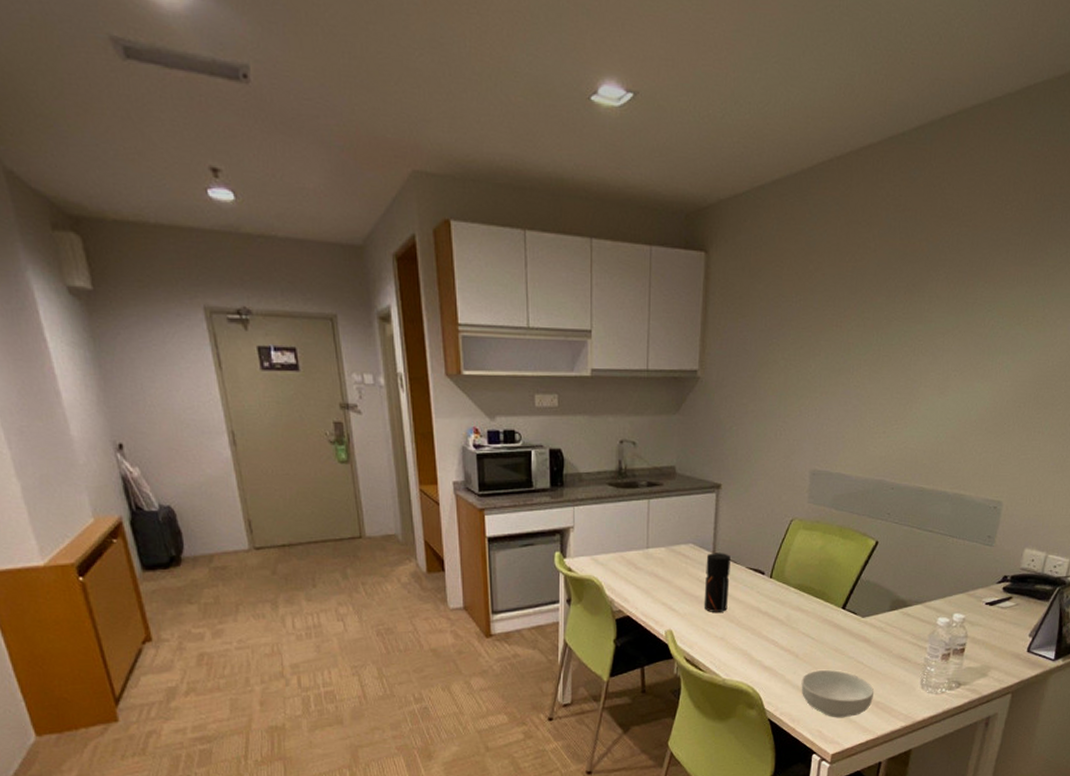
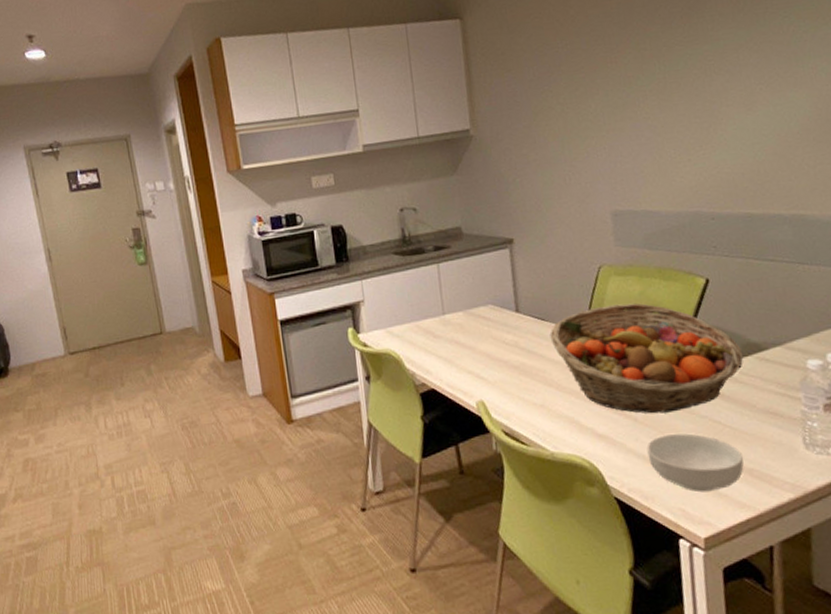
pepper grinder: present [703,553,731,612] -> none [509,310,543,377]
fruit basket: none [739,555,892,652] -> present [549,303,744,414]

